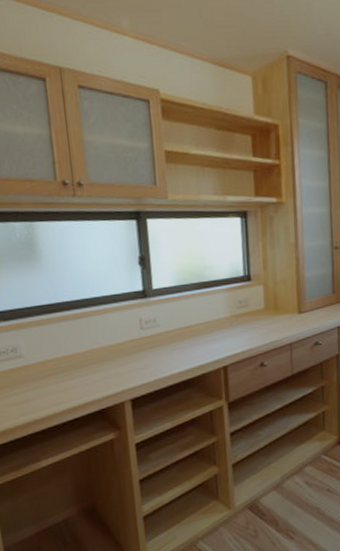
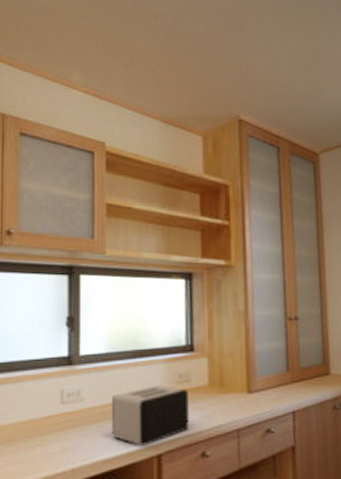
toaster: none [183,310,249,360] -> present [111,385,189,446]

